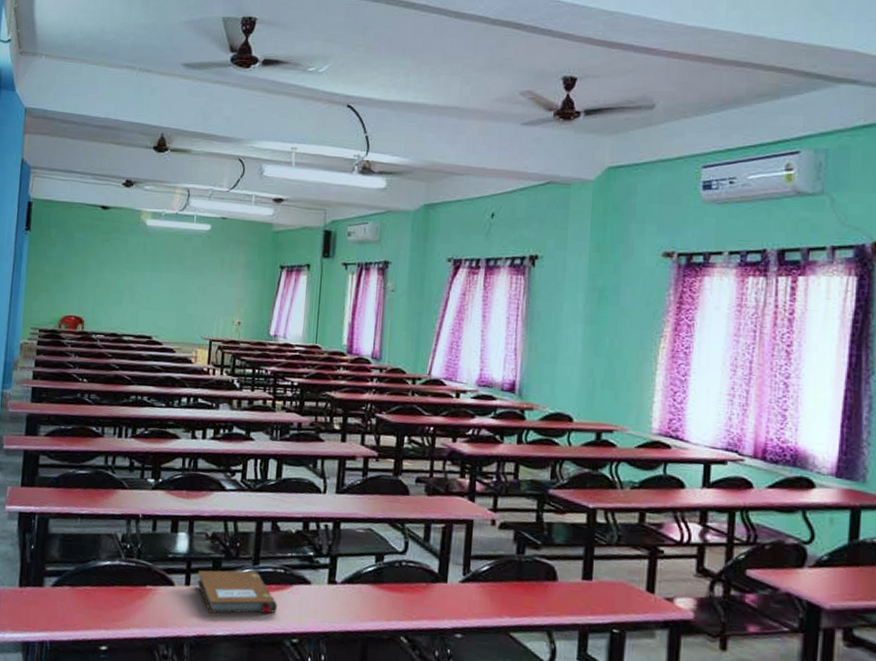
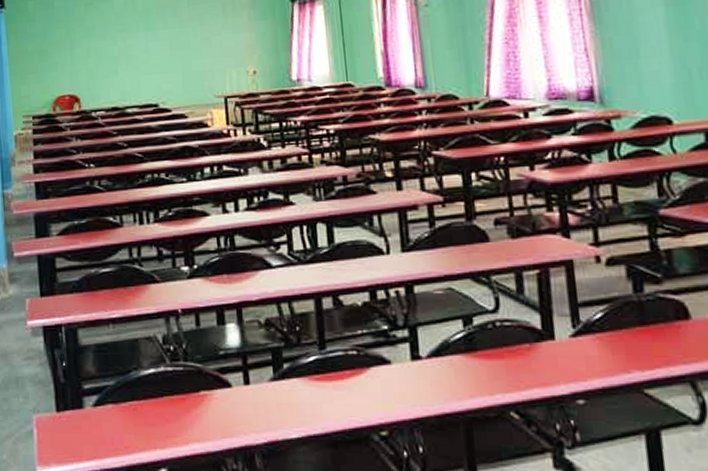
notebook: present [197,570,277,614] -> none [256,358,356,415]

